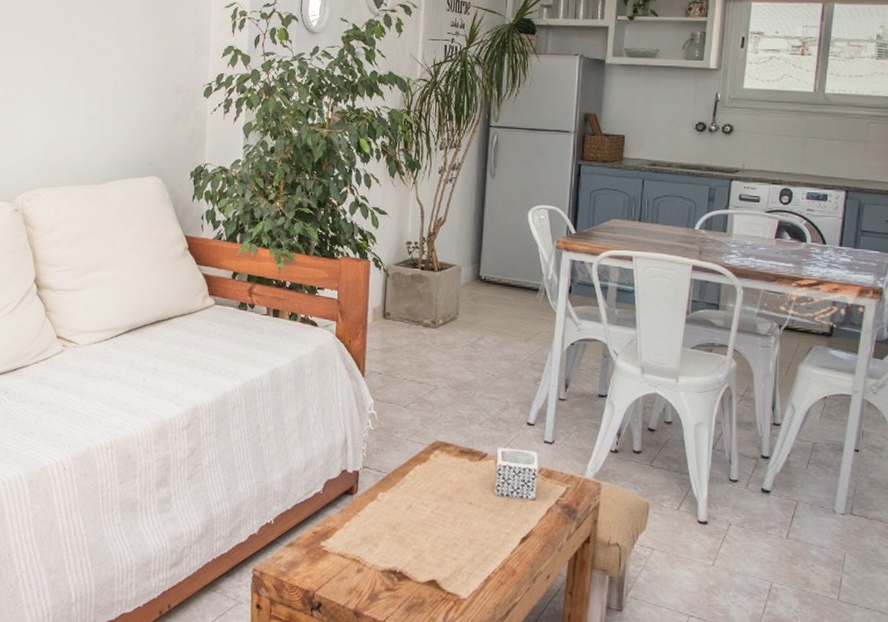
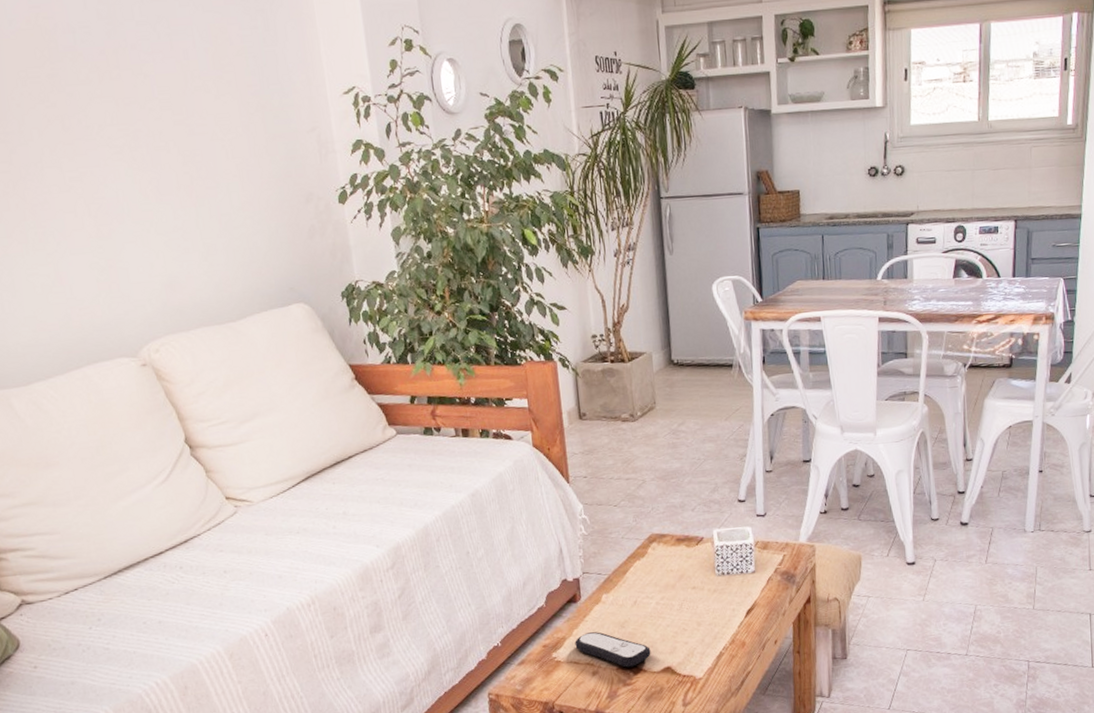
remote control: none [344,528,418,572] -> present [575,632,651,668]

